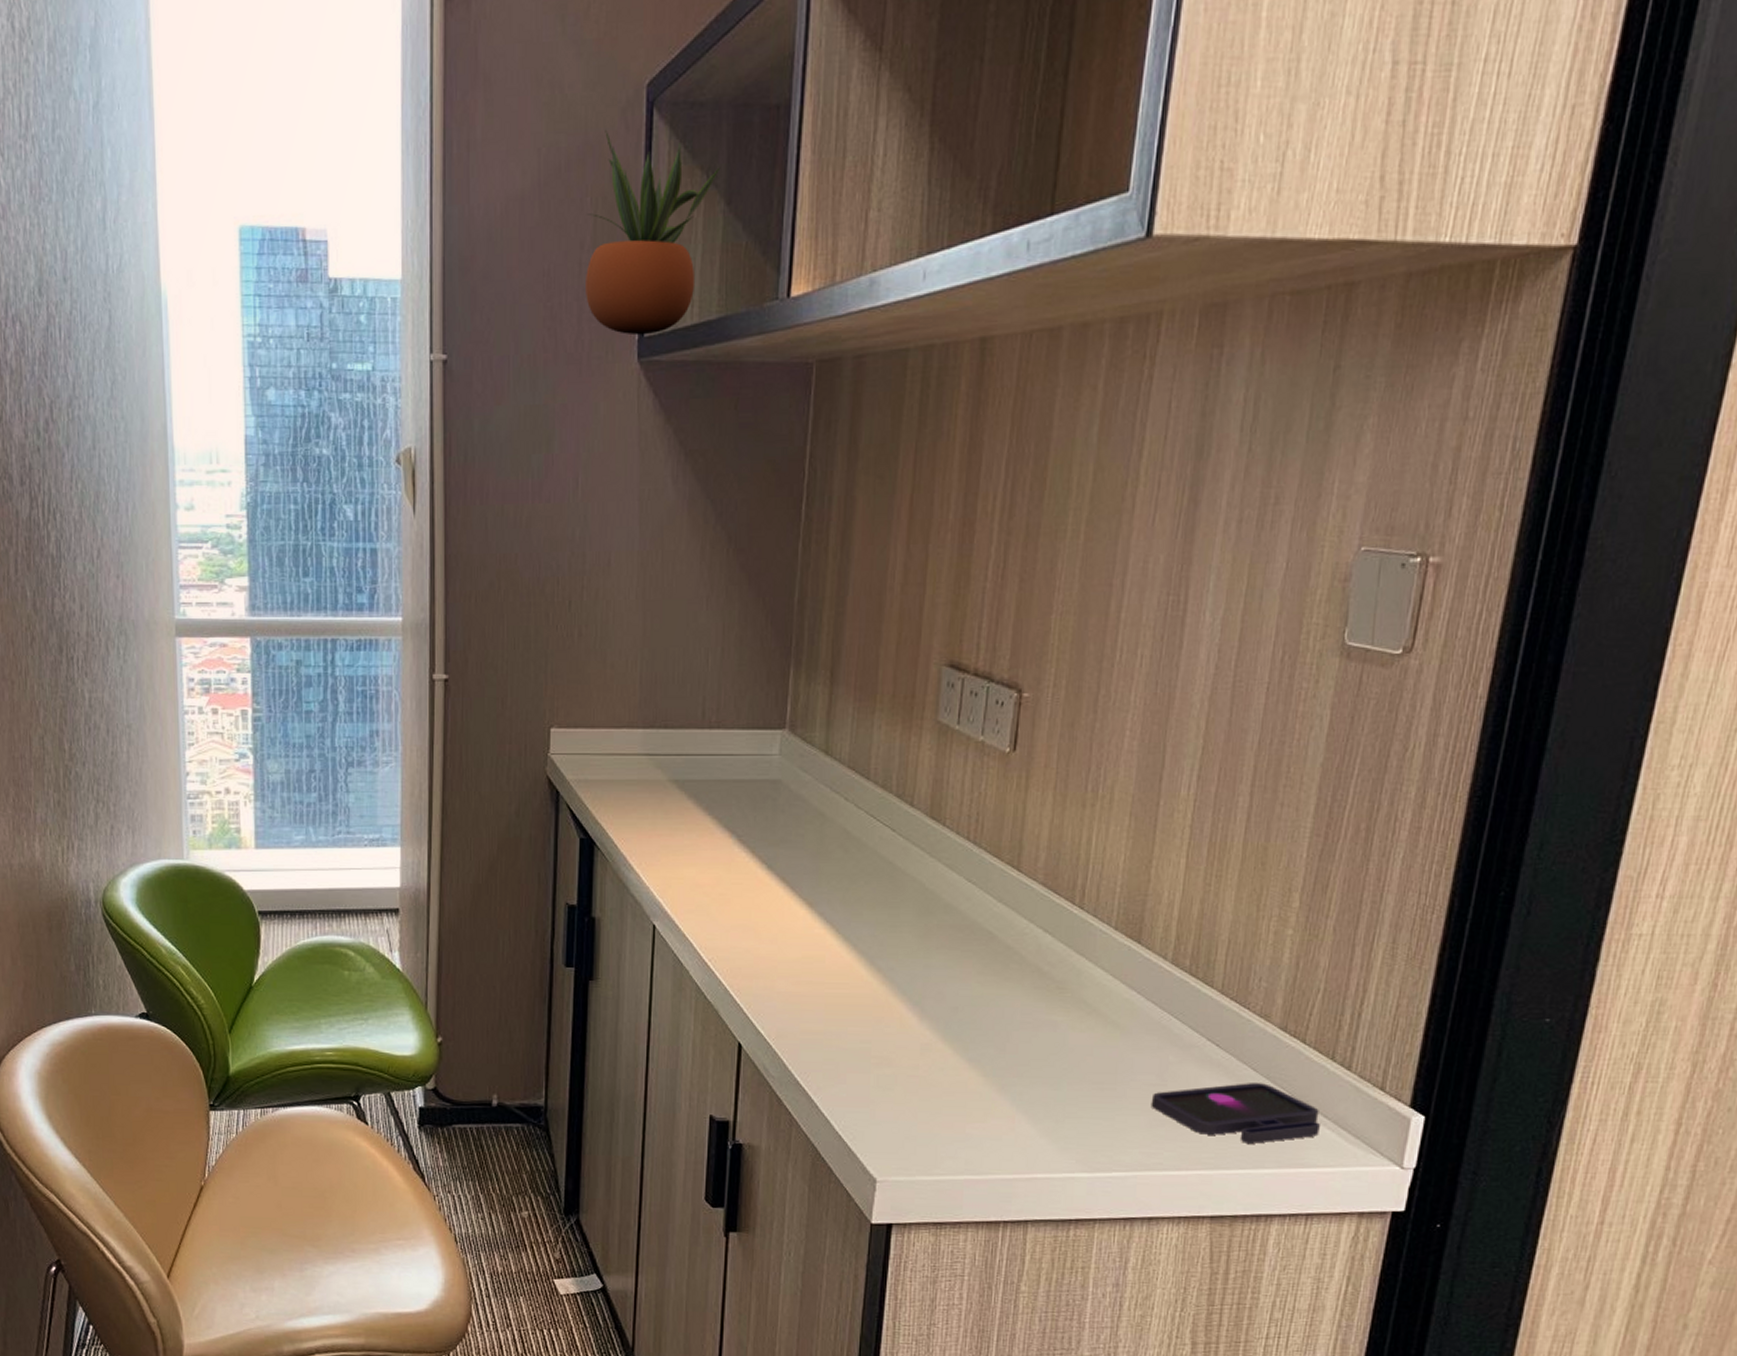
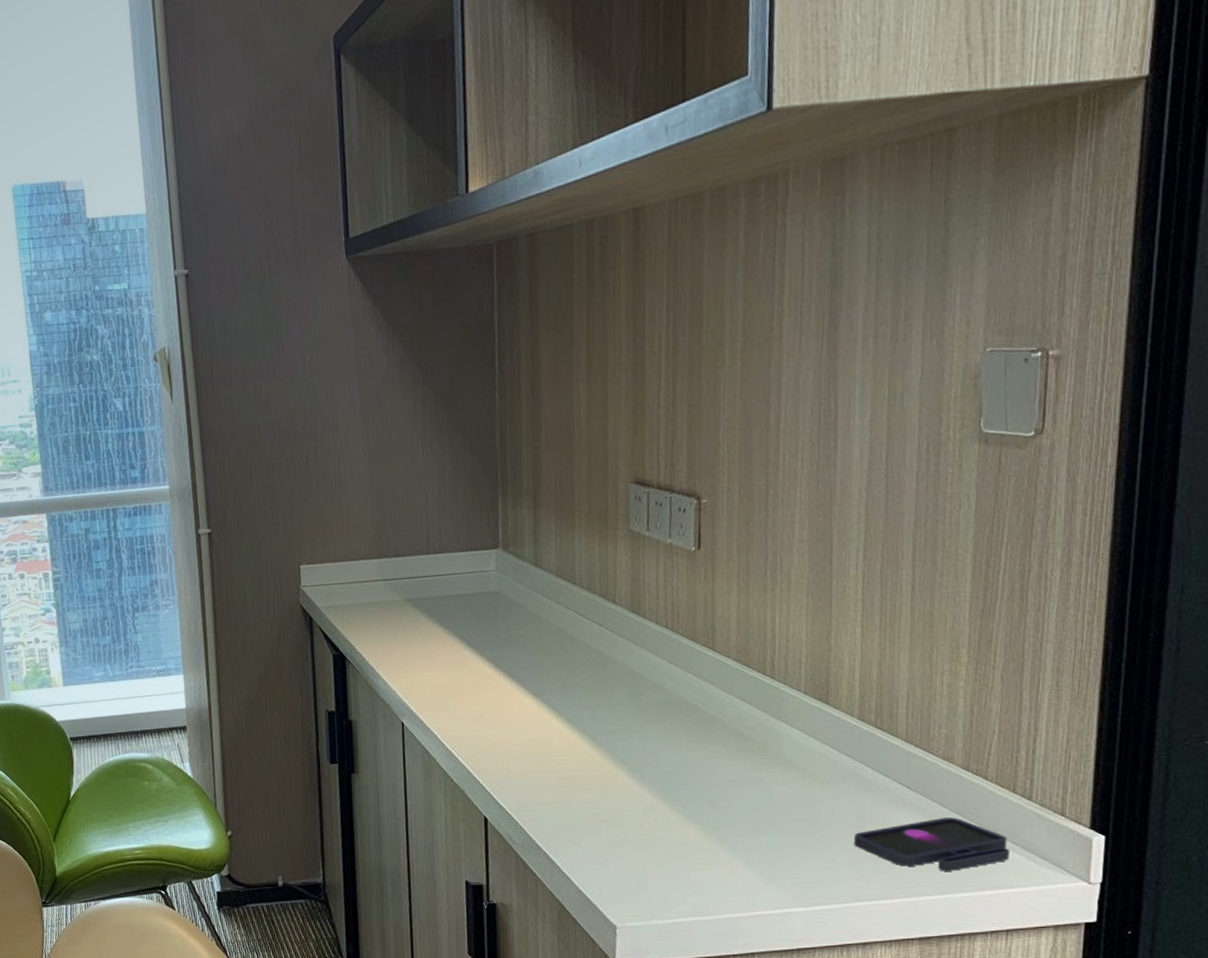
potted plant: present [586,129,721,336] -> none [294,75,401,238]

